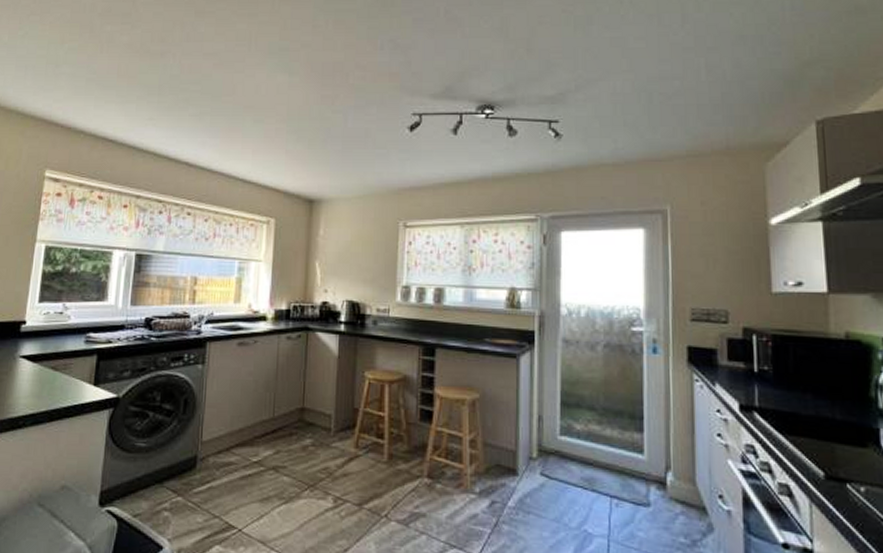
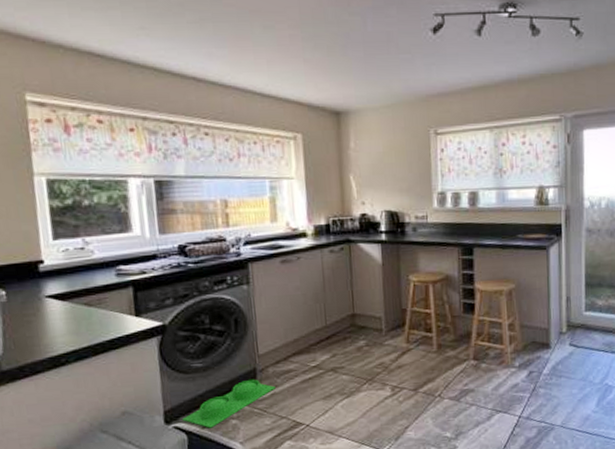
pet bowl: none [116,467,213,518] -> present [182,379,275,428]

